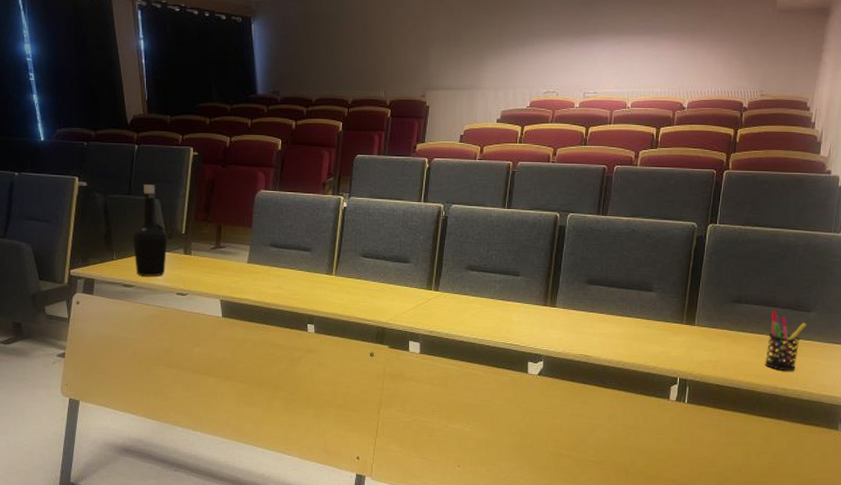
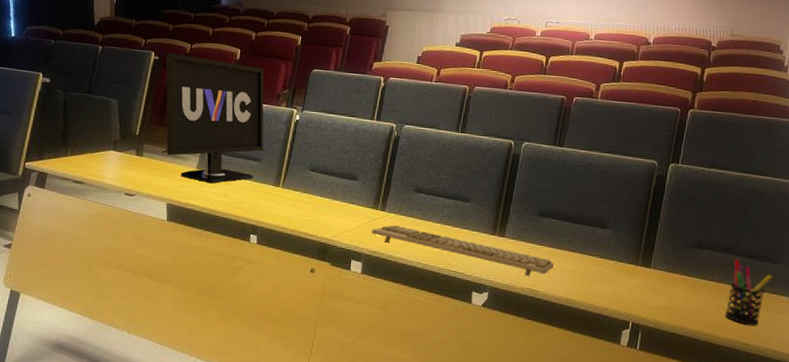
bottle: present [133,184,168,277] -> none [87,85,122,175]
monitor: none [205,147,313,277] -> present [166,52,264,184]
keyboard: none [427,304,604,343] -> present [372,225,554,277]

